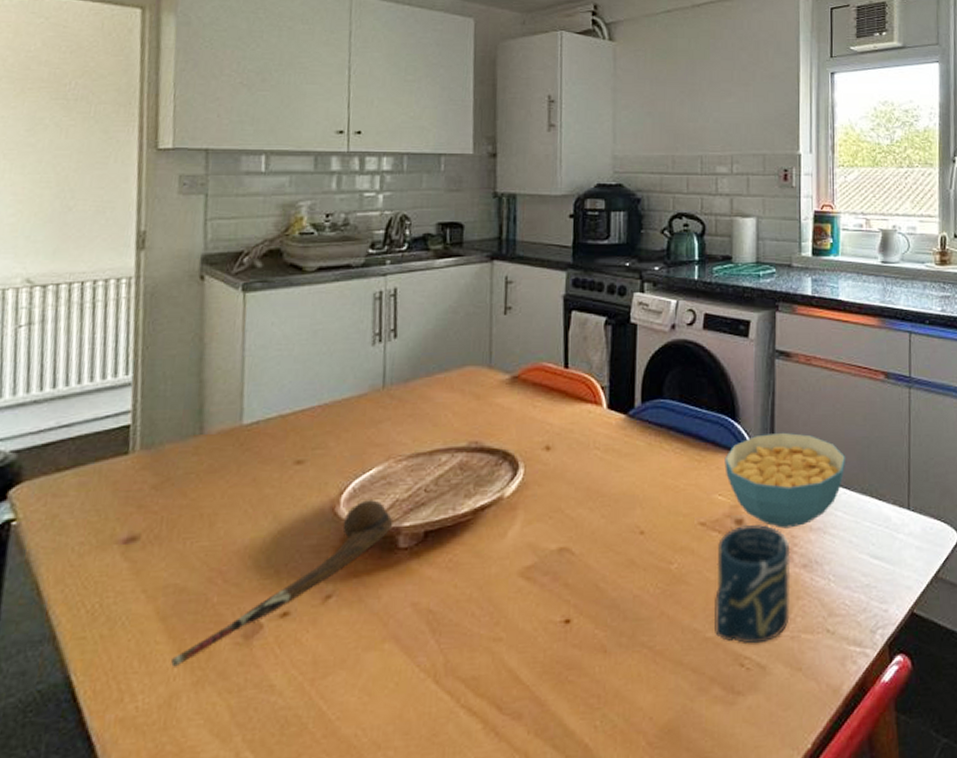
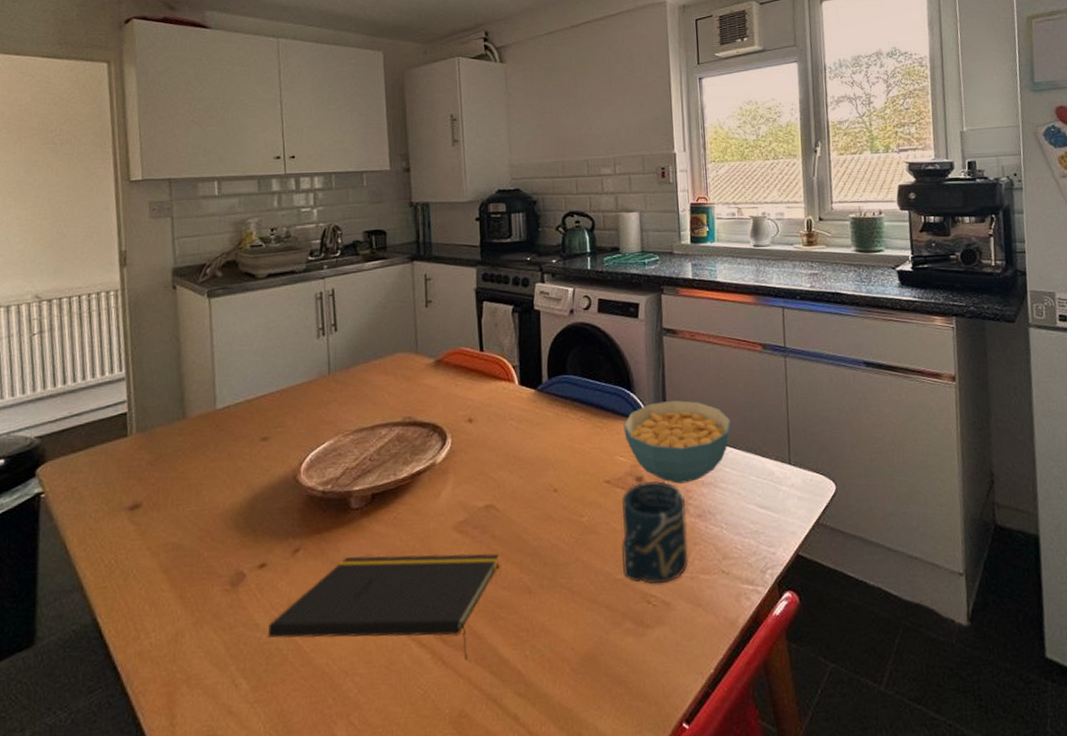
spoon: present [171,500,393,667] -> none [175,468,345,610]
notepad: none [284,604,572,732] -> present [267,553,500,661]

